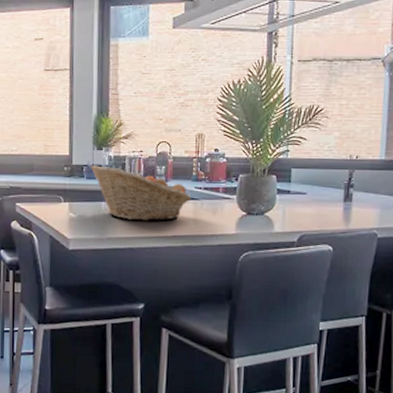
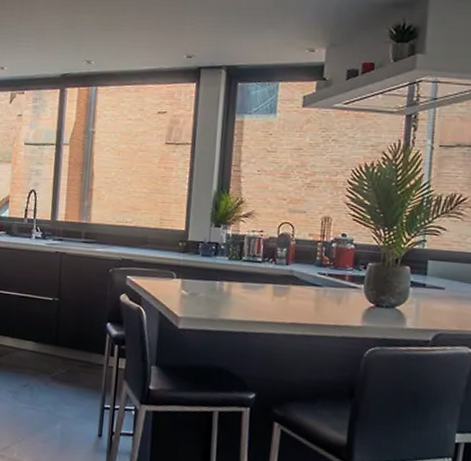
fruit basket: present [90,165,192,221] -> none [206,242,314,306]

